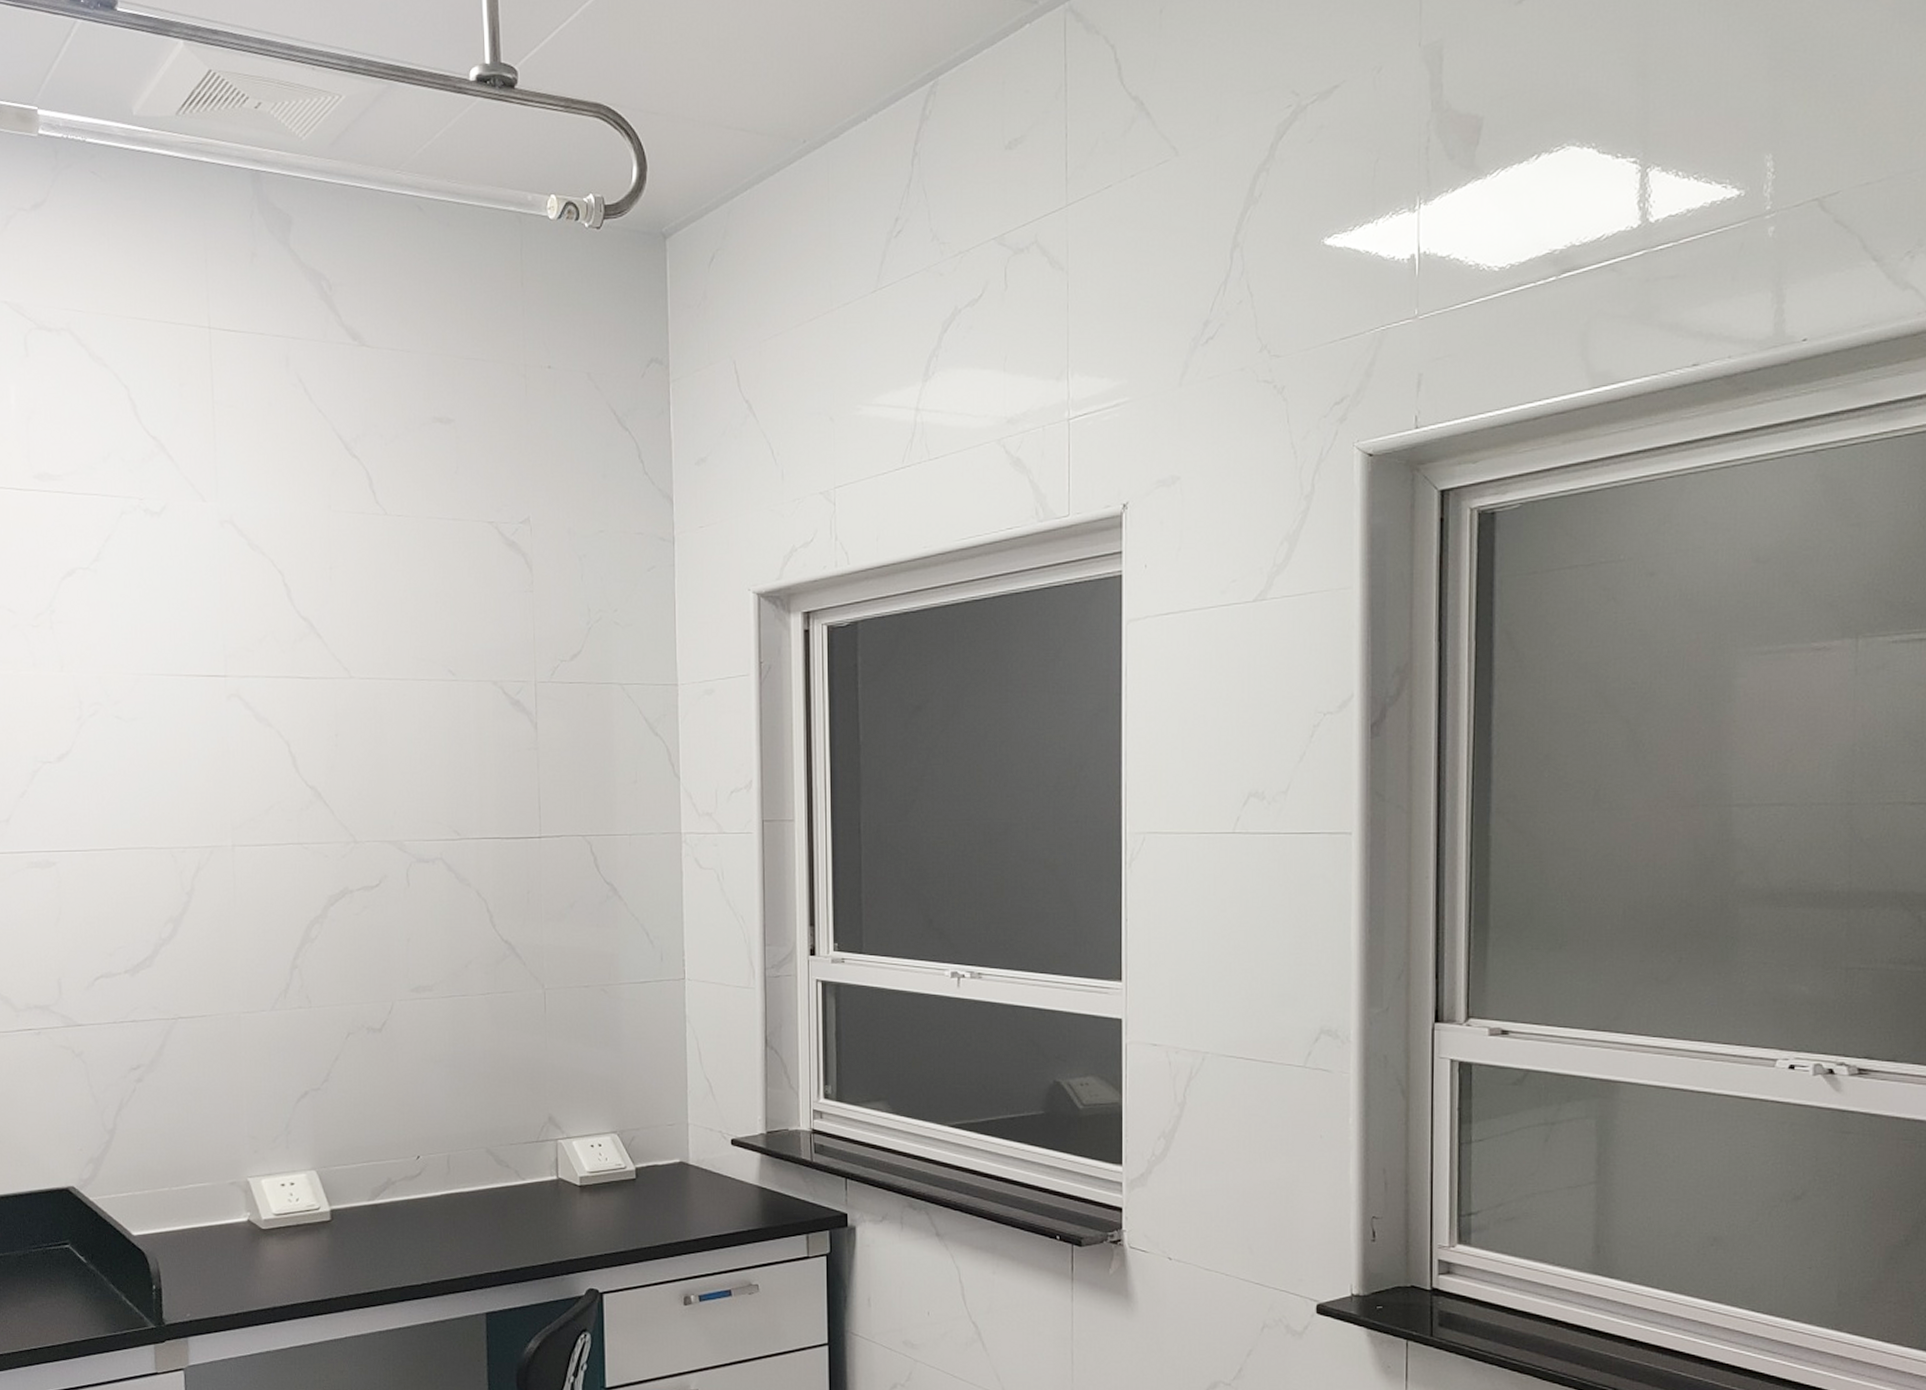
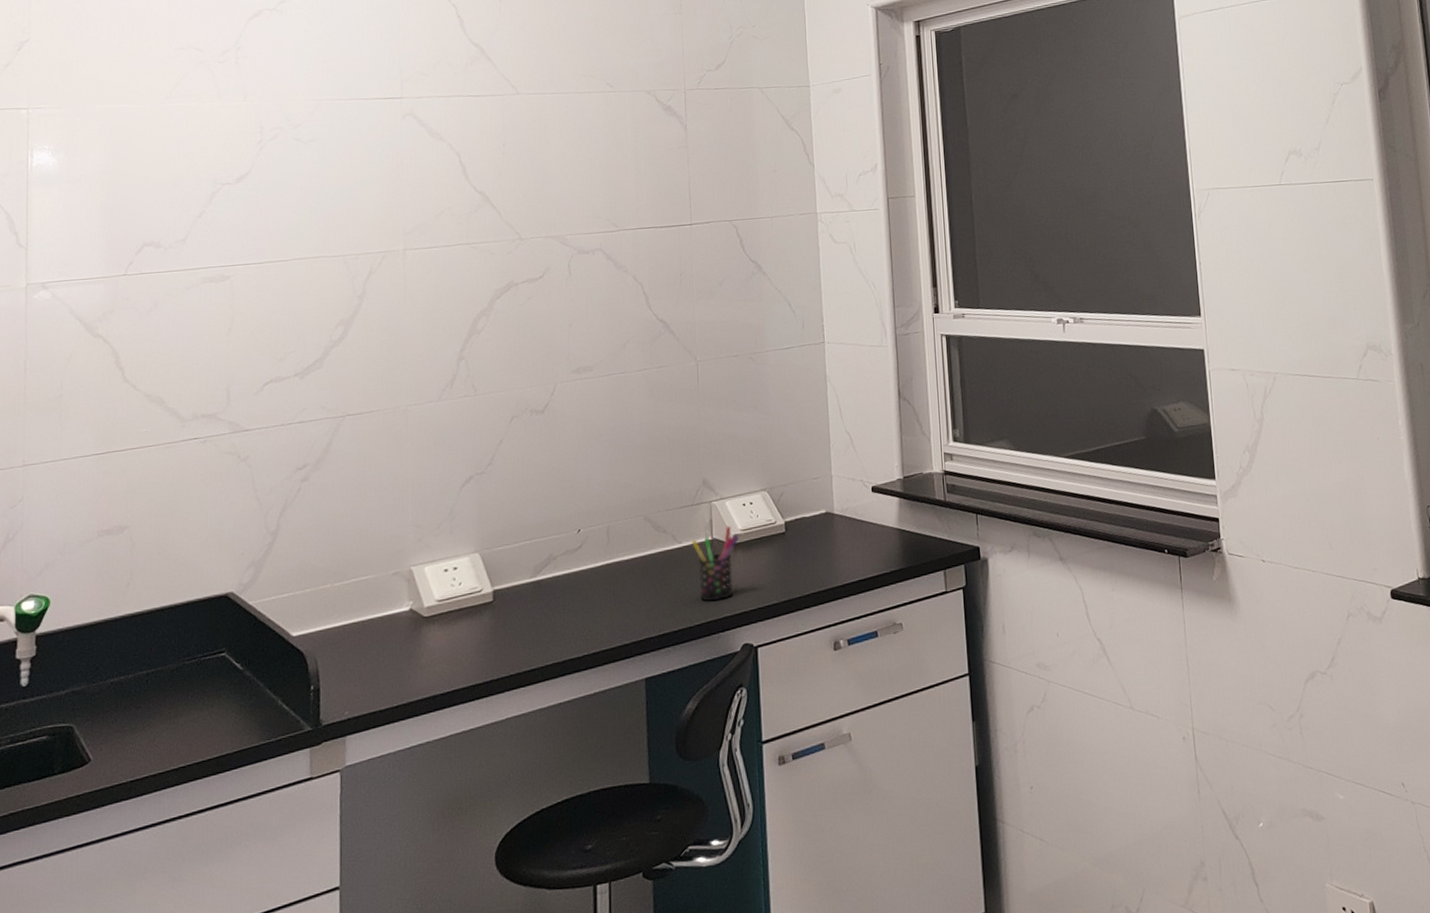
pen holder: none [535,1166,587,1242] -> present [691,525,740,601]

